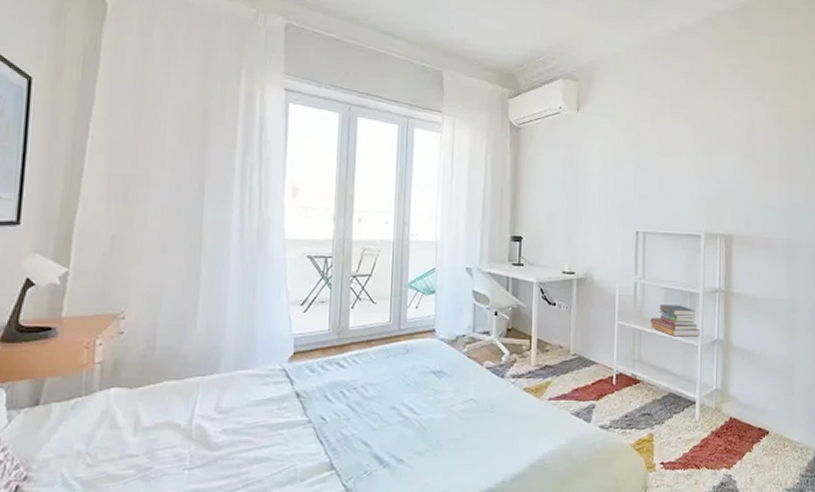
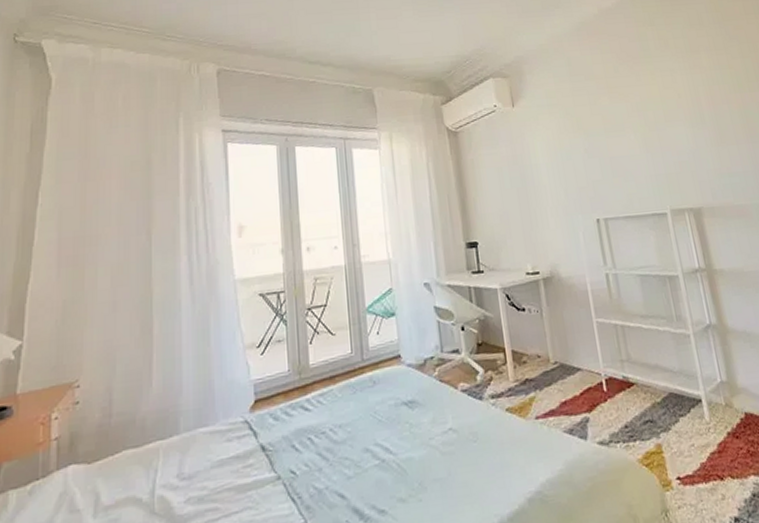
books: present [650,305,700,337] -> none [631,291,689,328]

